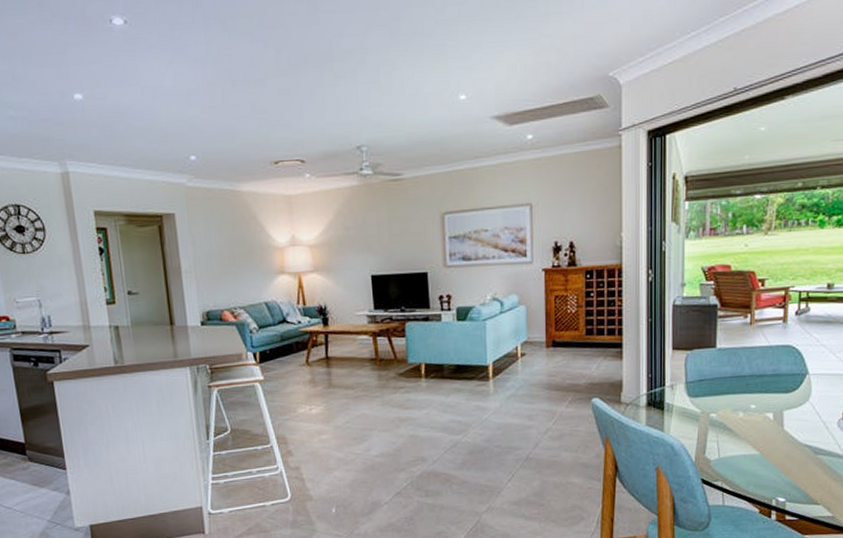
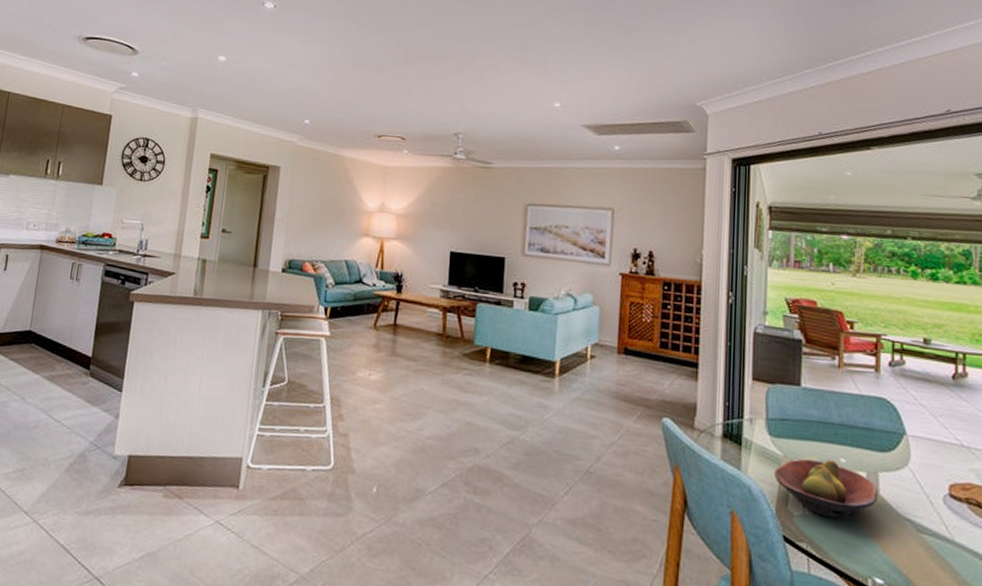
fruit bowl: none [692,408,782,457] -> present [773,459,878,518]

